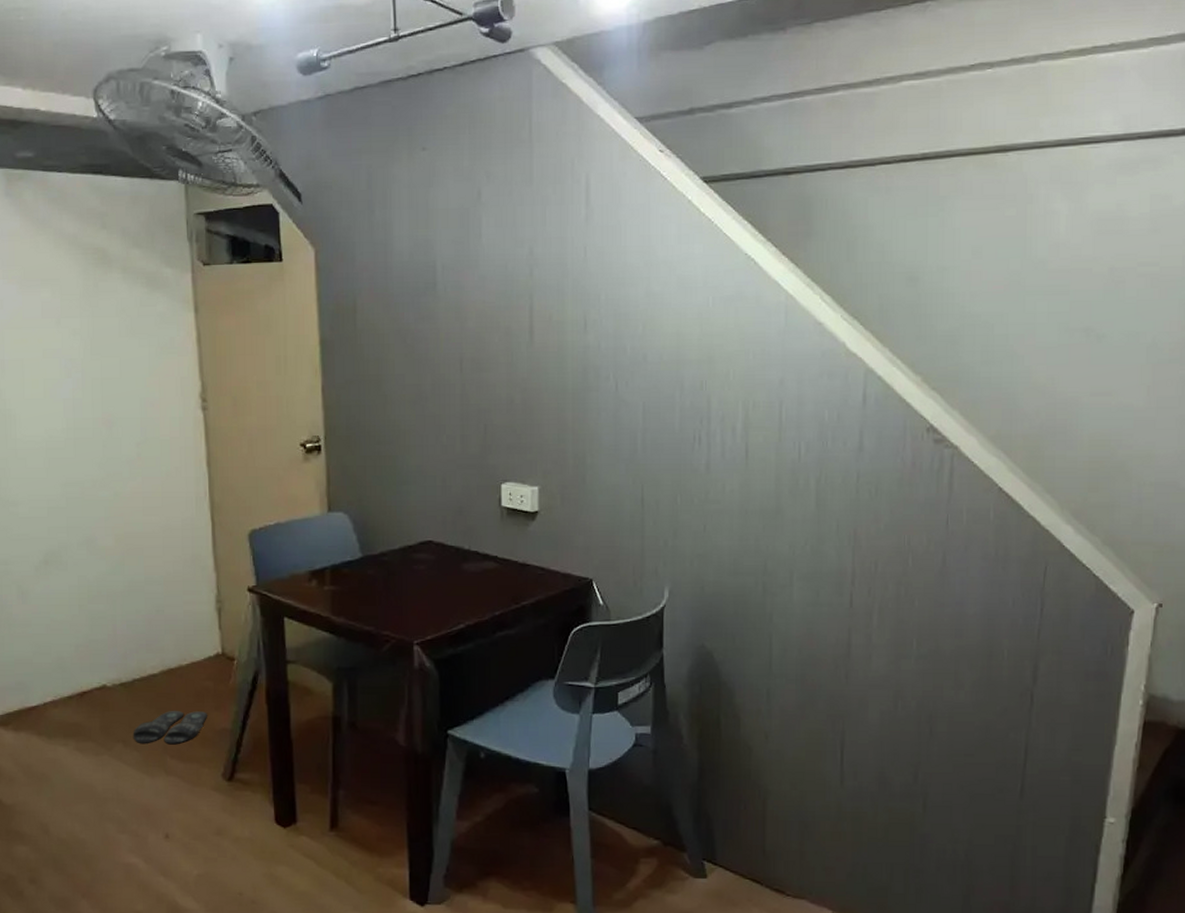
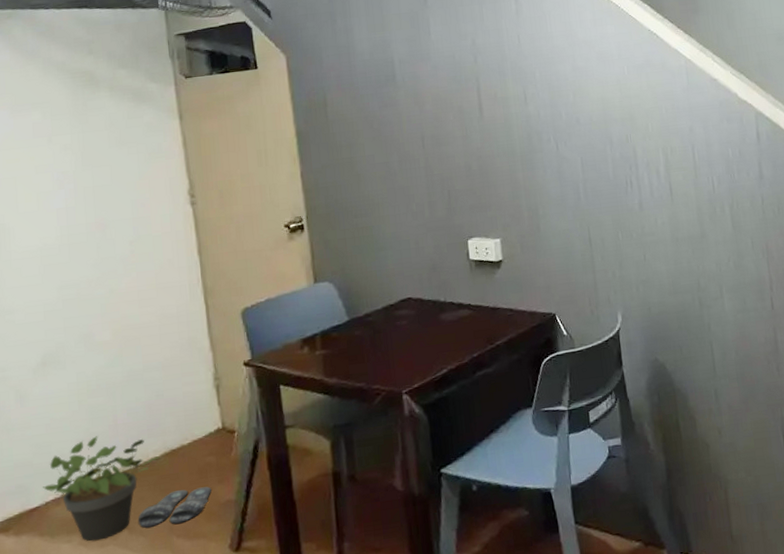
potted plant: none [42,643,157,749] -> present [43,436,160,541]

